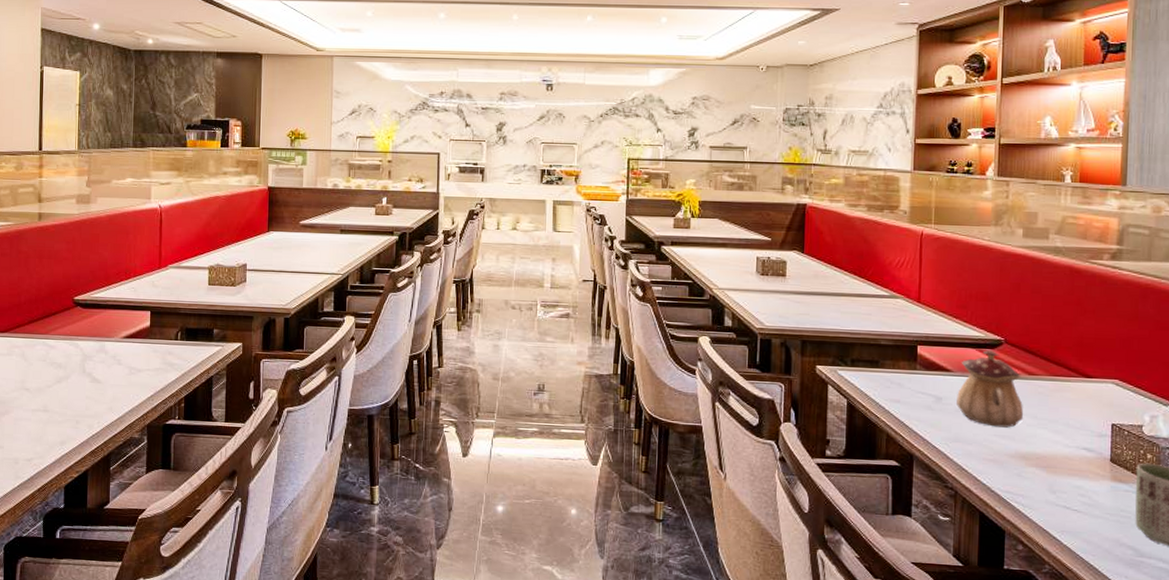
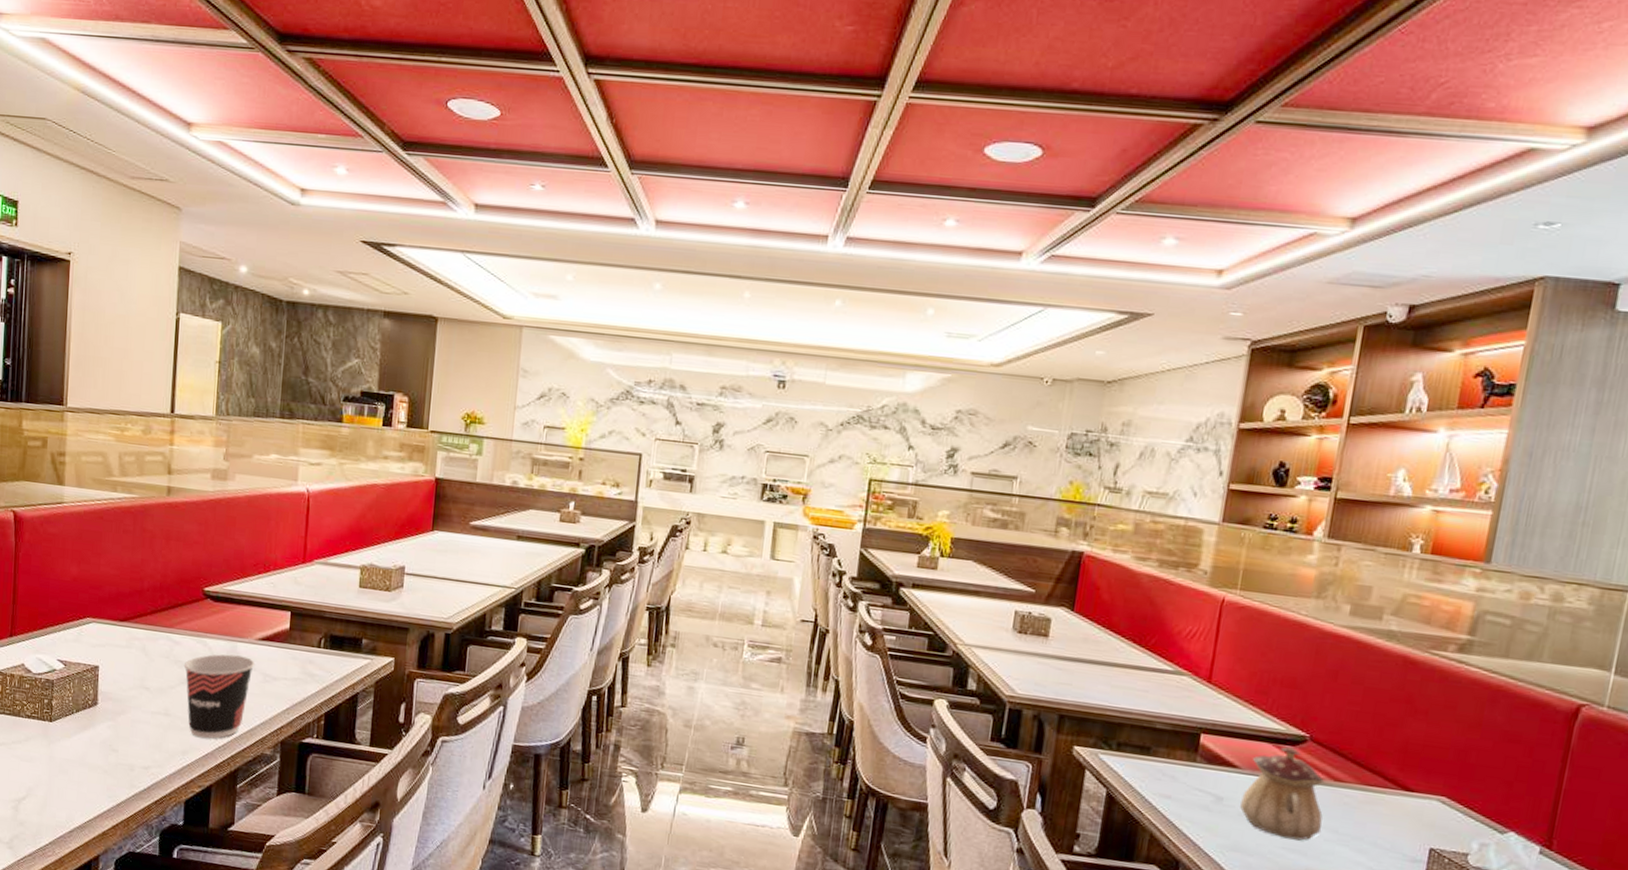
cup: none [59,353,121,429] -> present [183,654,254,739]

